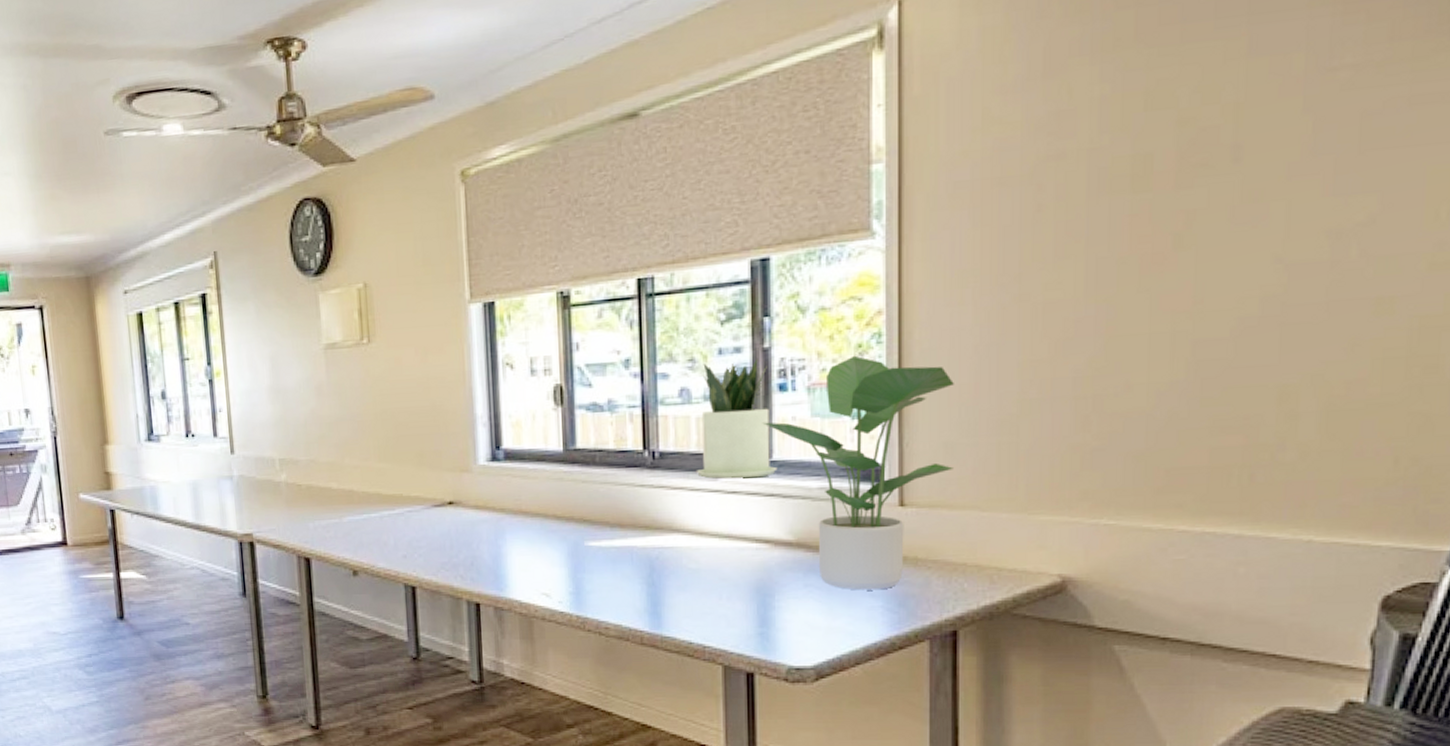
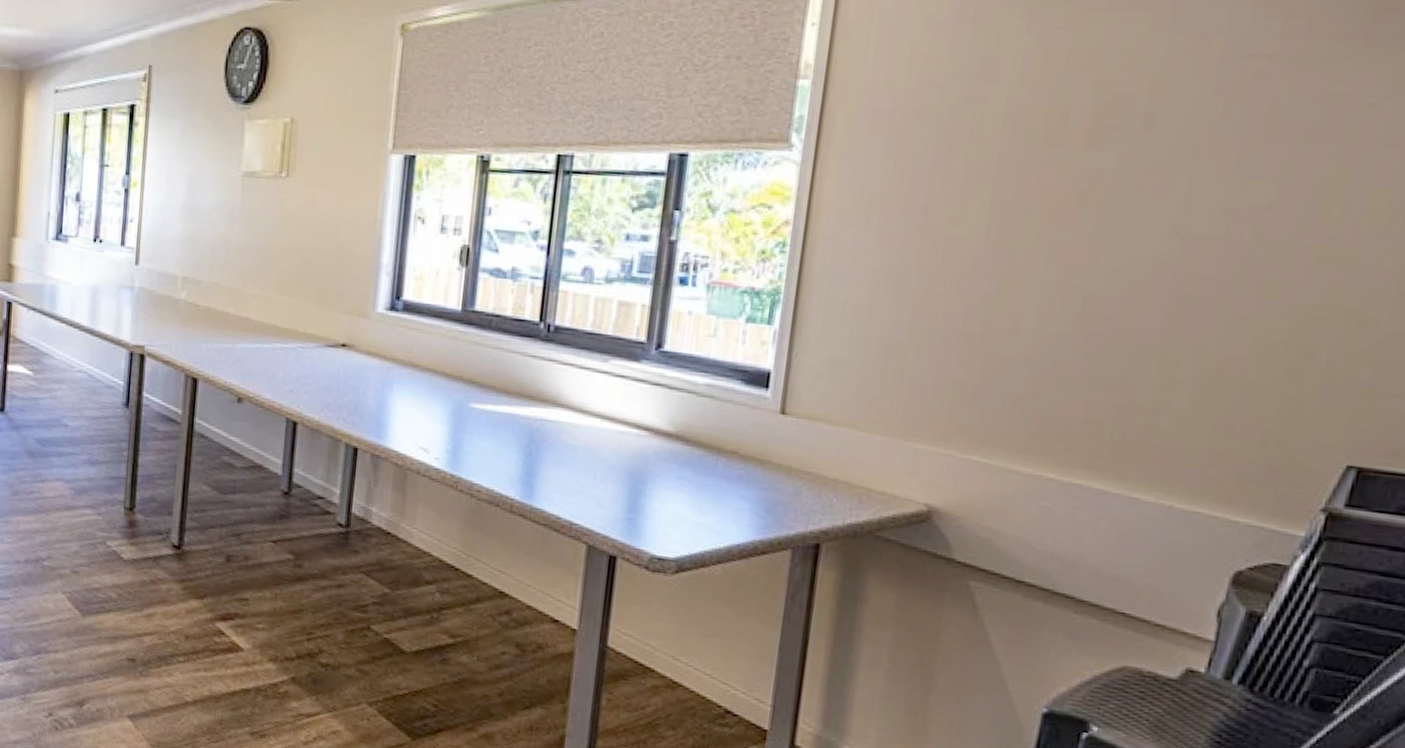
planter: present [696,358,778,480] -> none [587,245,671,366]
potted plant: present [762,355,954,591] -> none [659,260,849,493]

